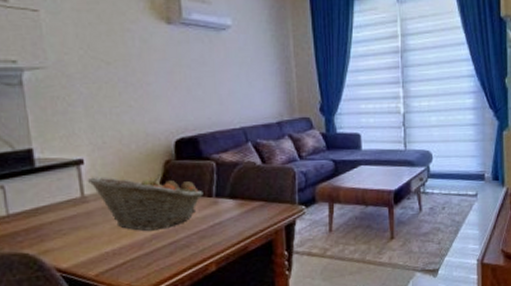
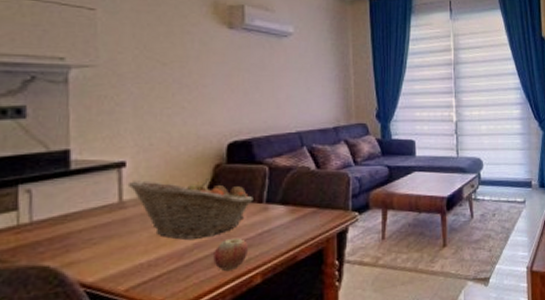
apple: none [170,229,202,259] -> present [213,237,248,271]

